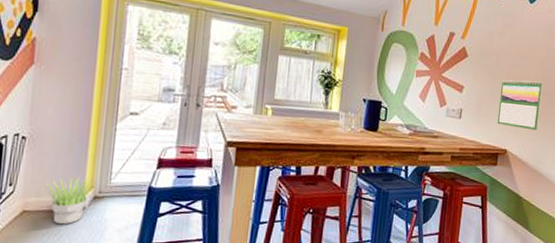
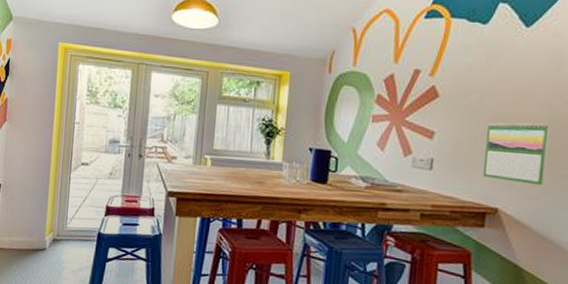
potted plant: present [43,176,96,225] -> none [14,220,55,263]

